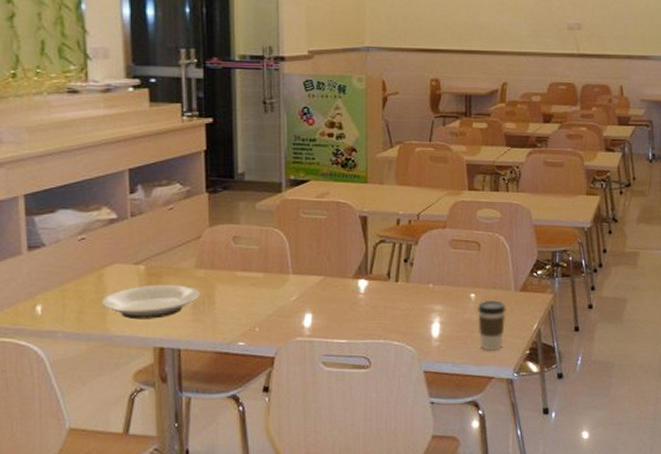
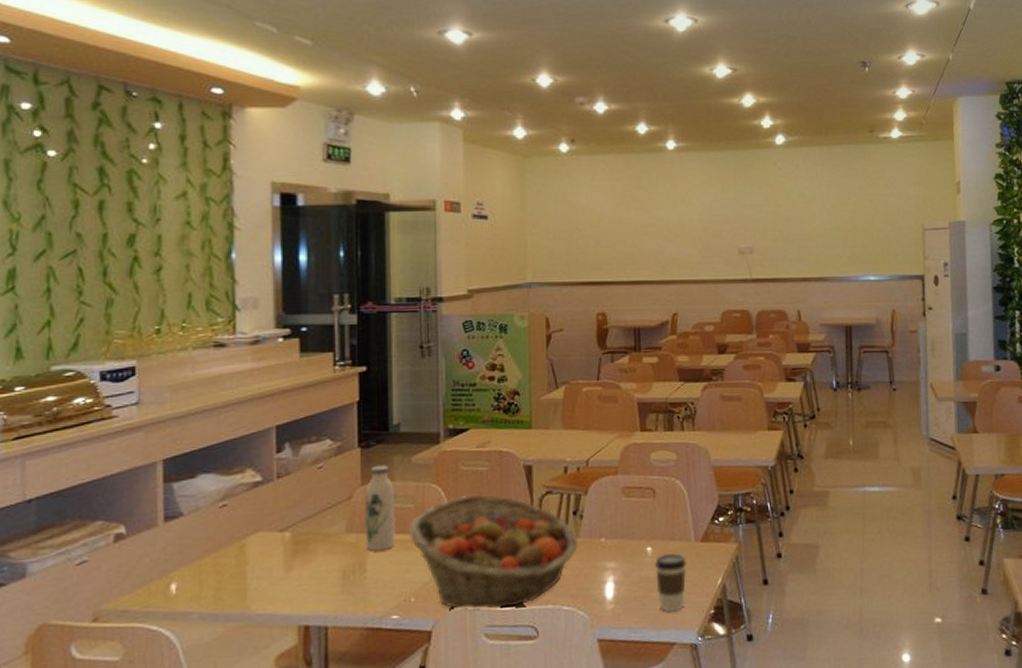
plate: present [101,284,200,320] -> none [242,552,351,595]
water bottle: none [212,209,241,285] -> present [364,465,395,551]
fruit basket: none [254,239,409,341] -> present [410,493,579,611]

